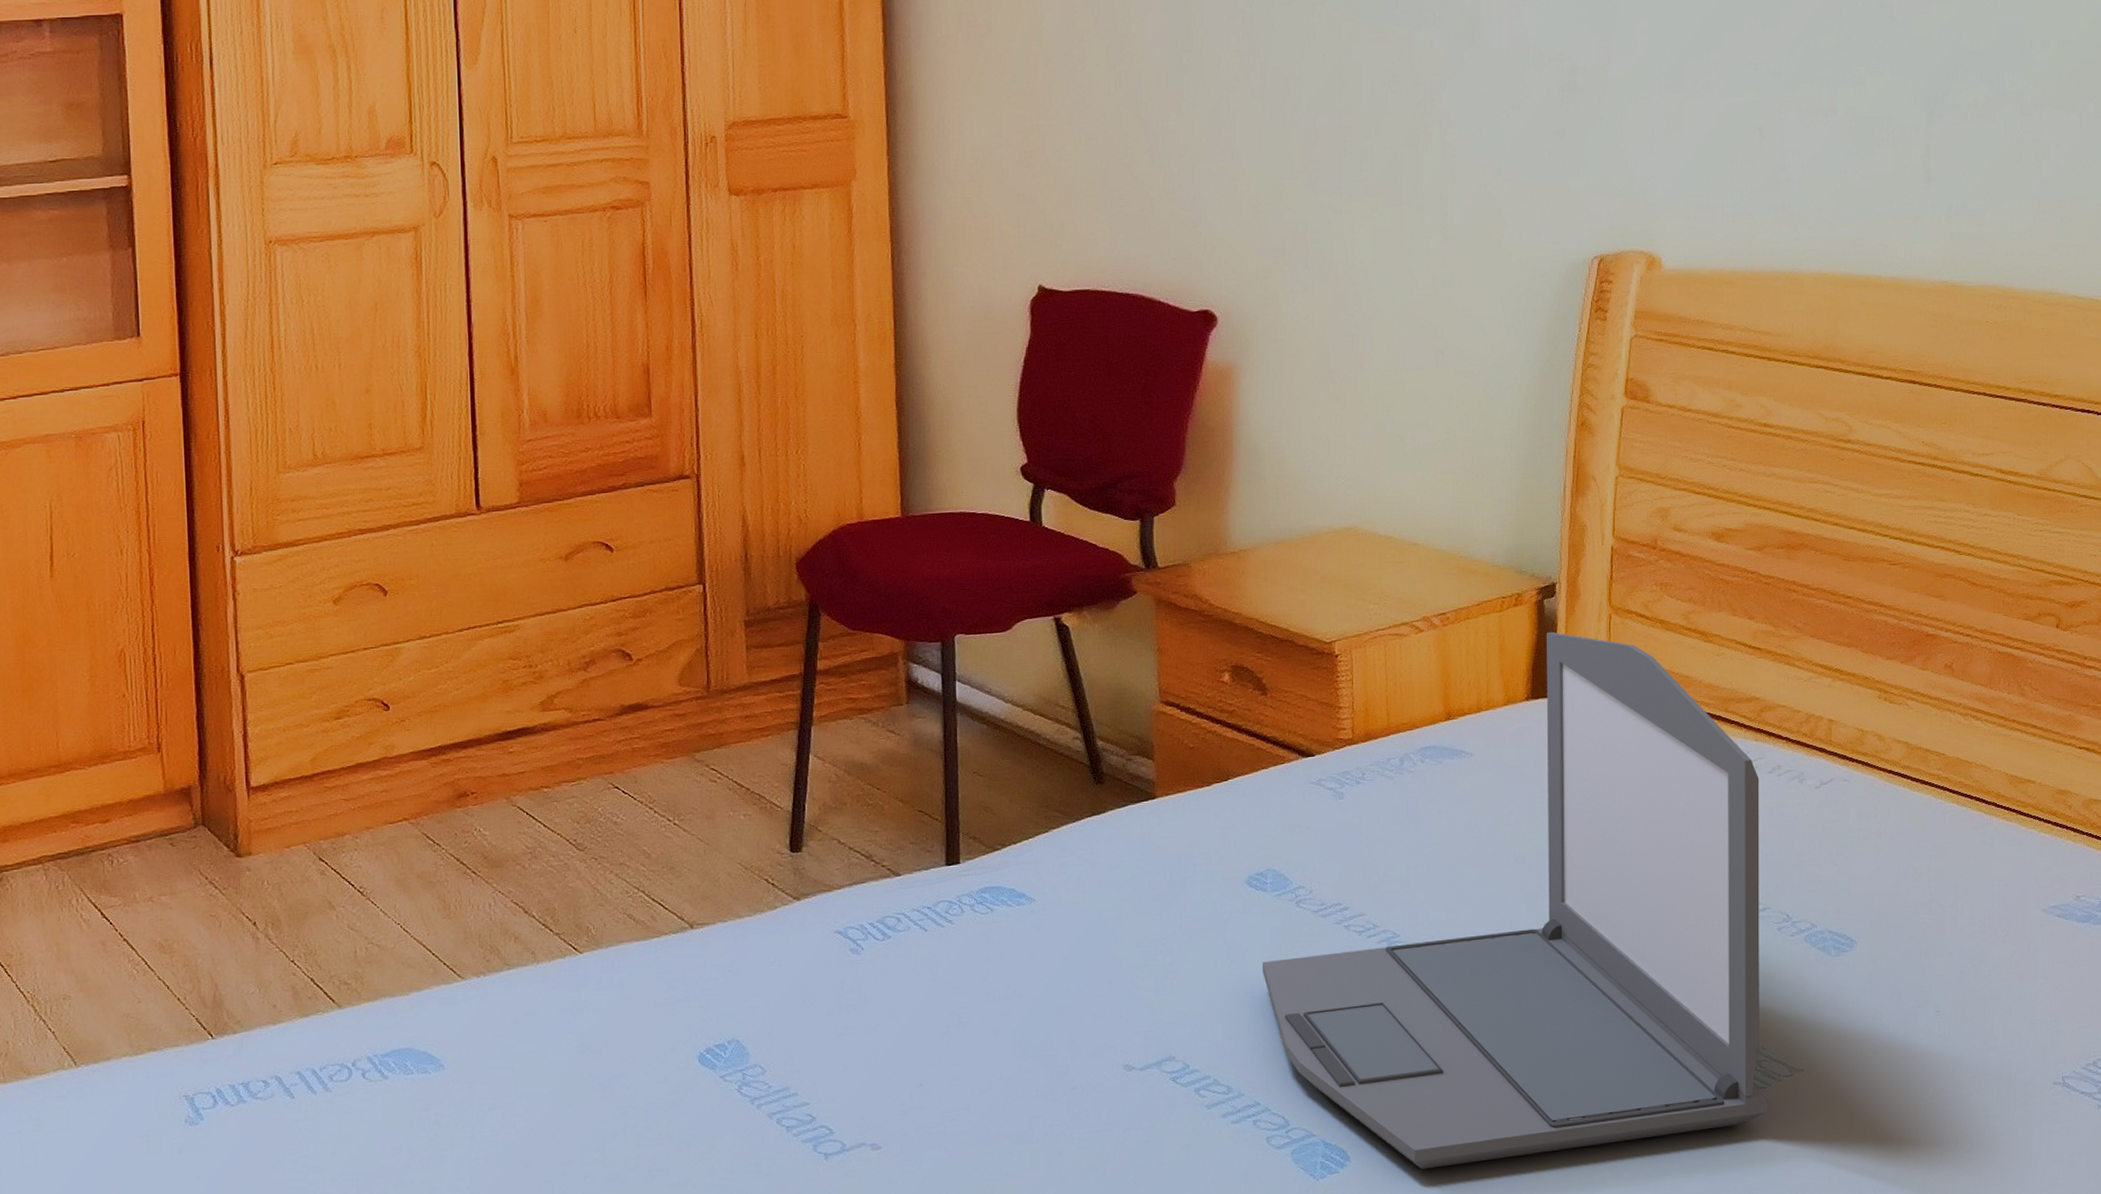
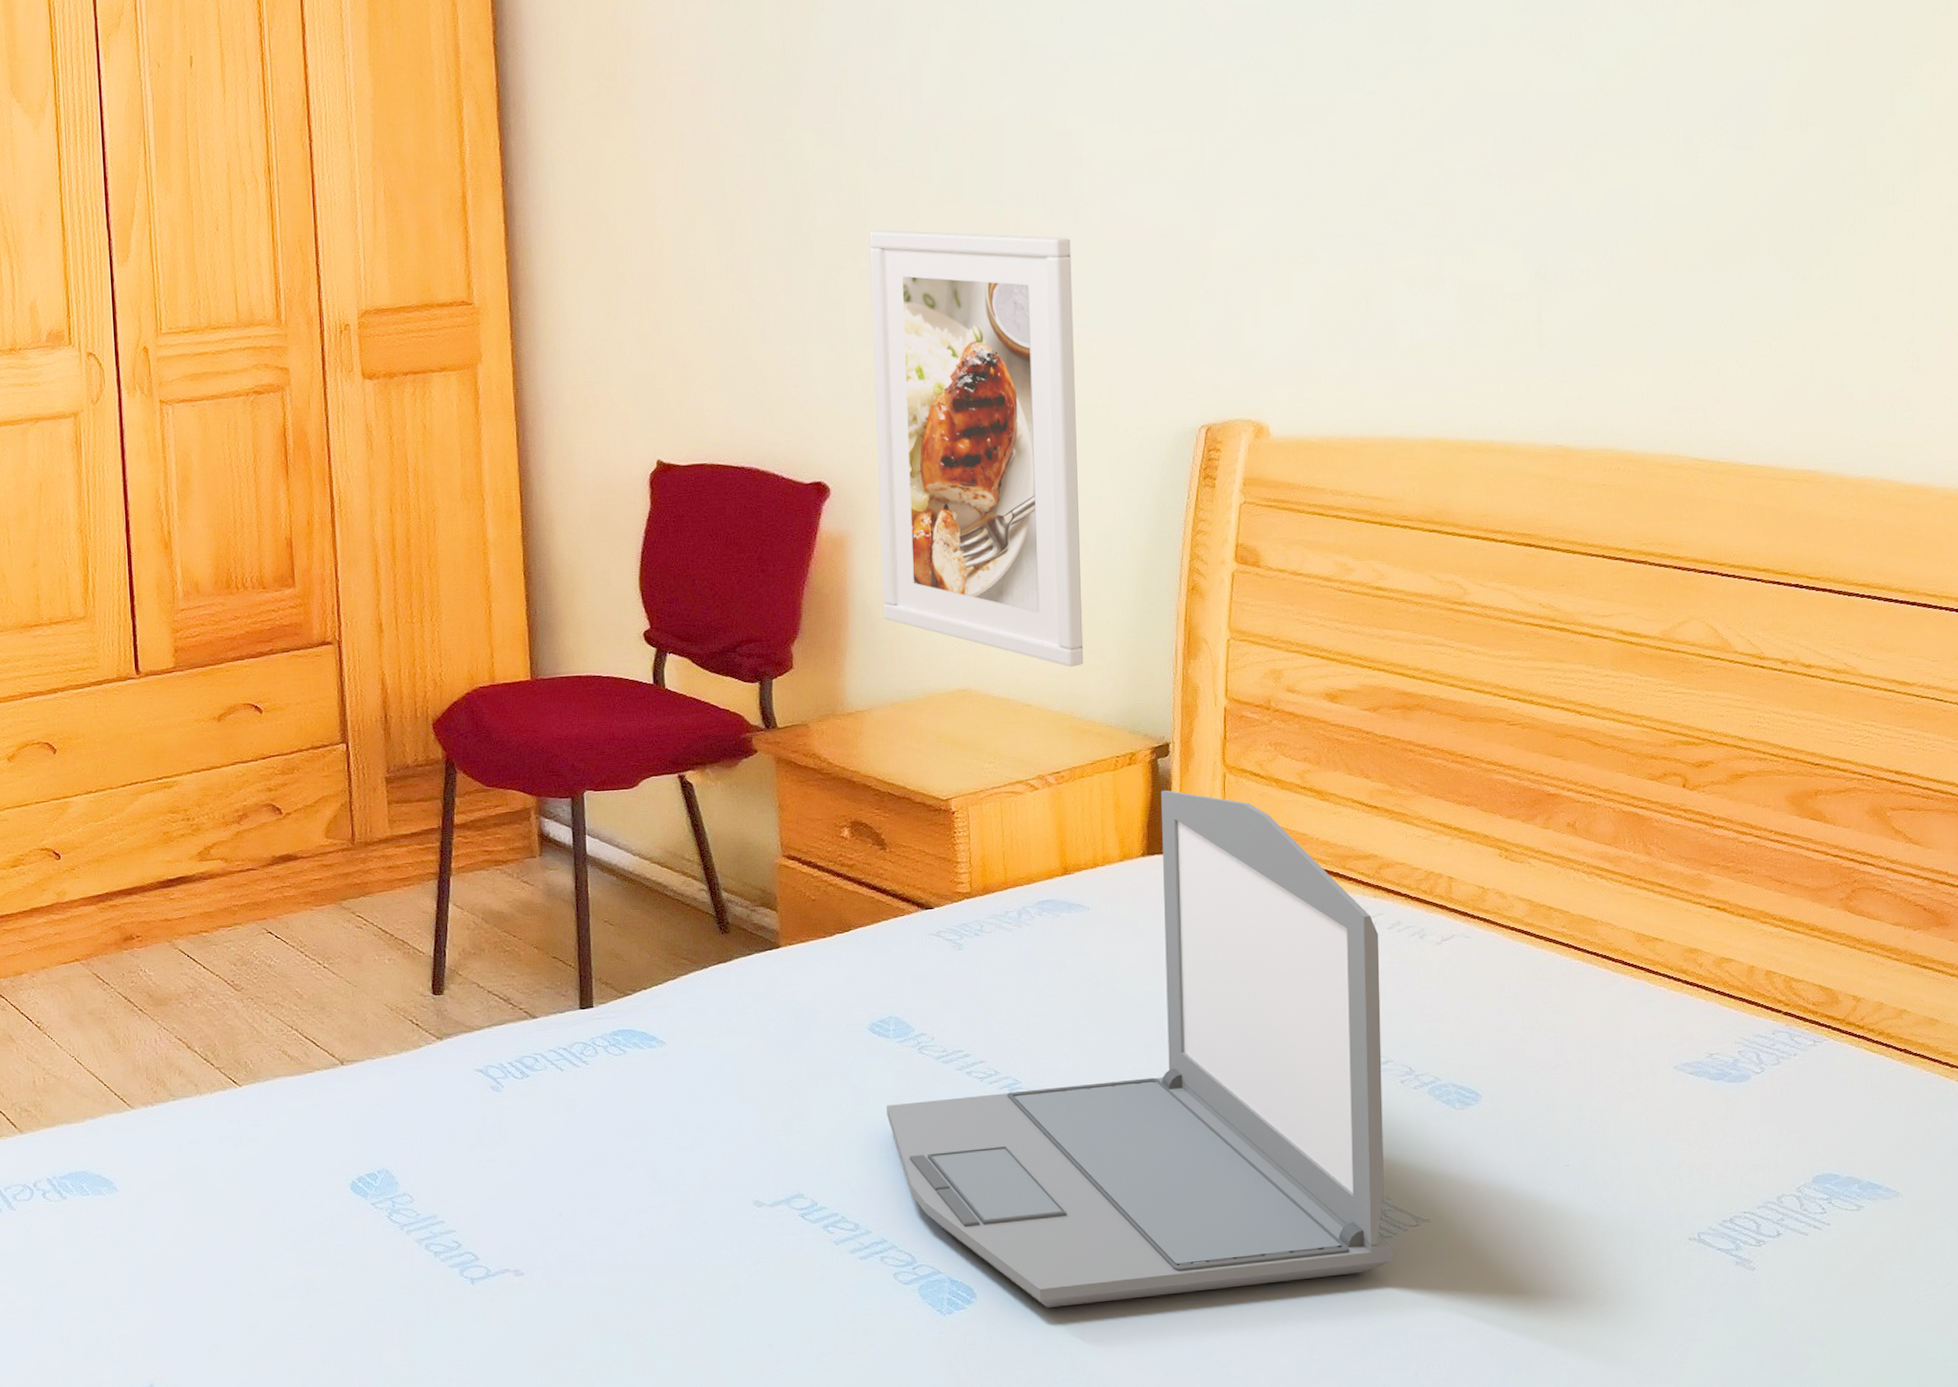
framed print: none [1262,48,1472,505] -> present [869,230,1084,667]

